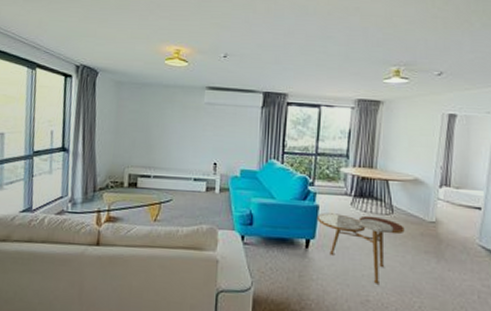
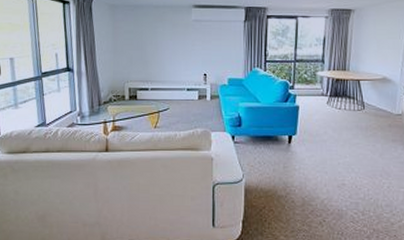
side table: present [318,213,405,284] -> none [298,112,375,170]

